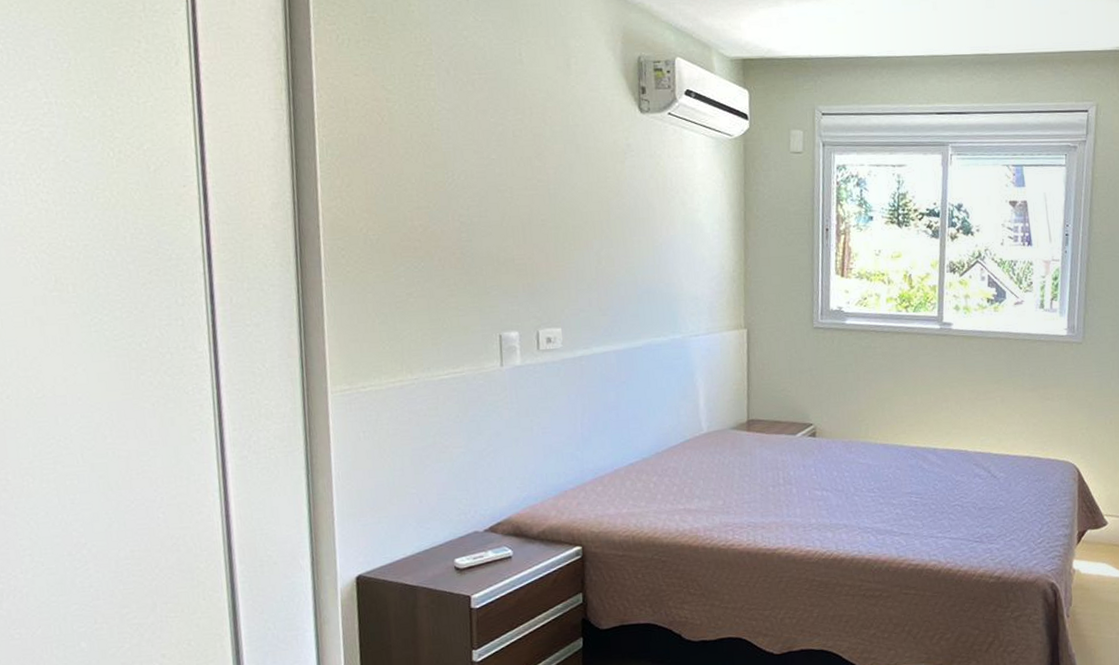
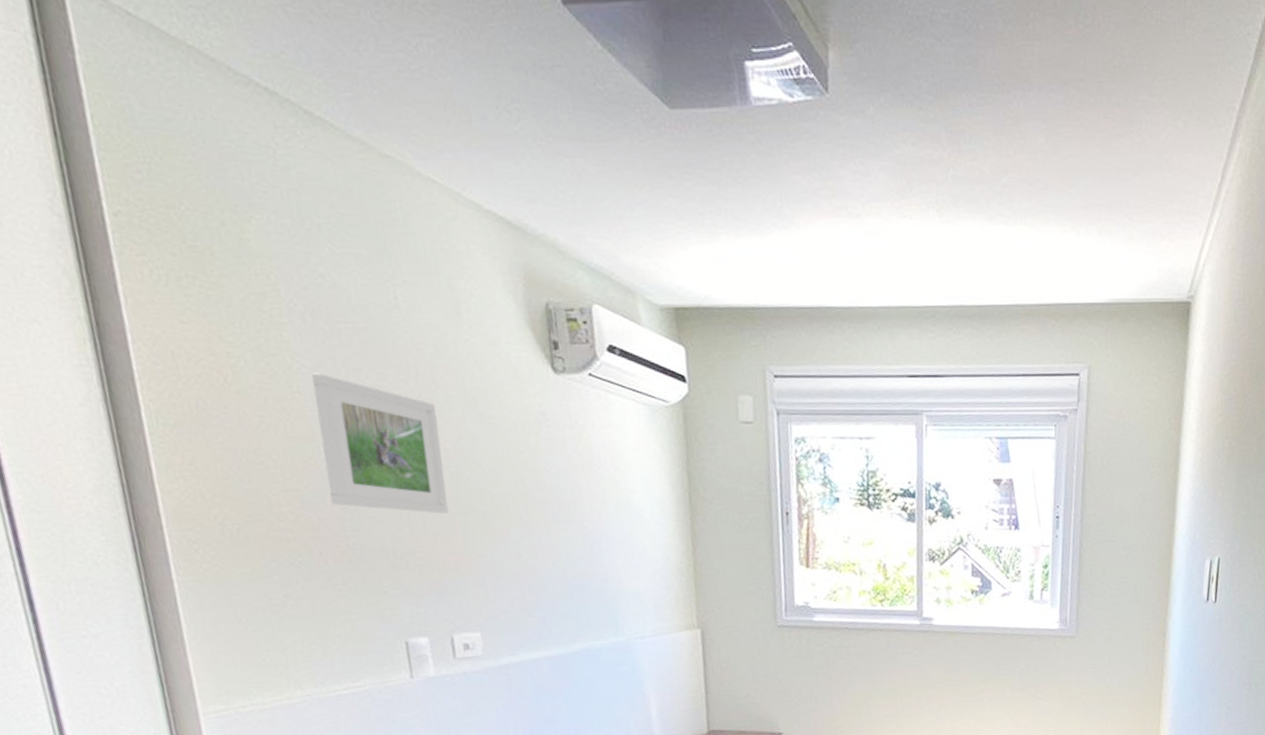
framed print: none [449,113,546,228] -> present [312,373,449,514]

